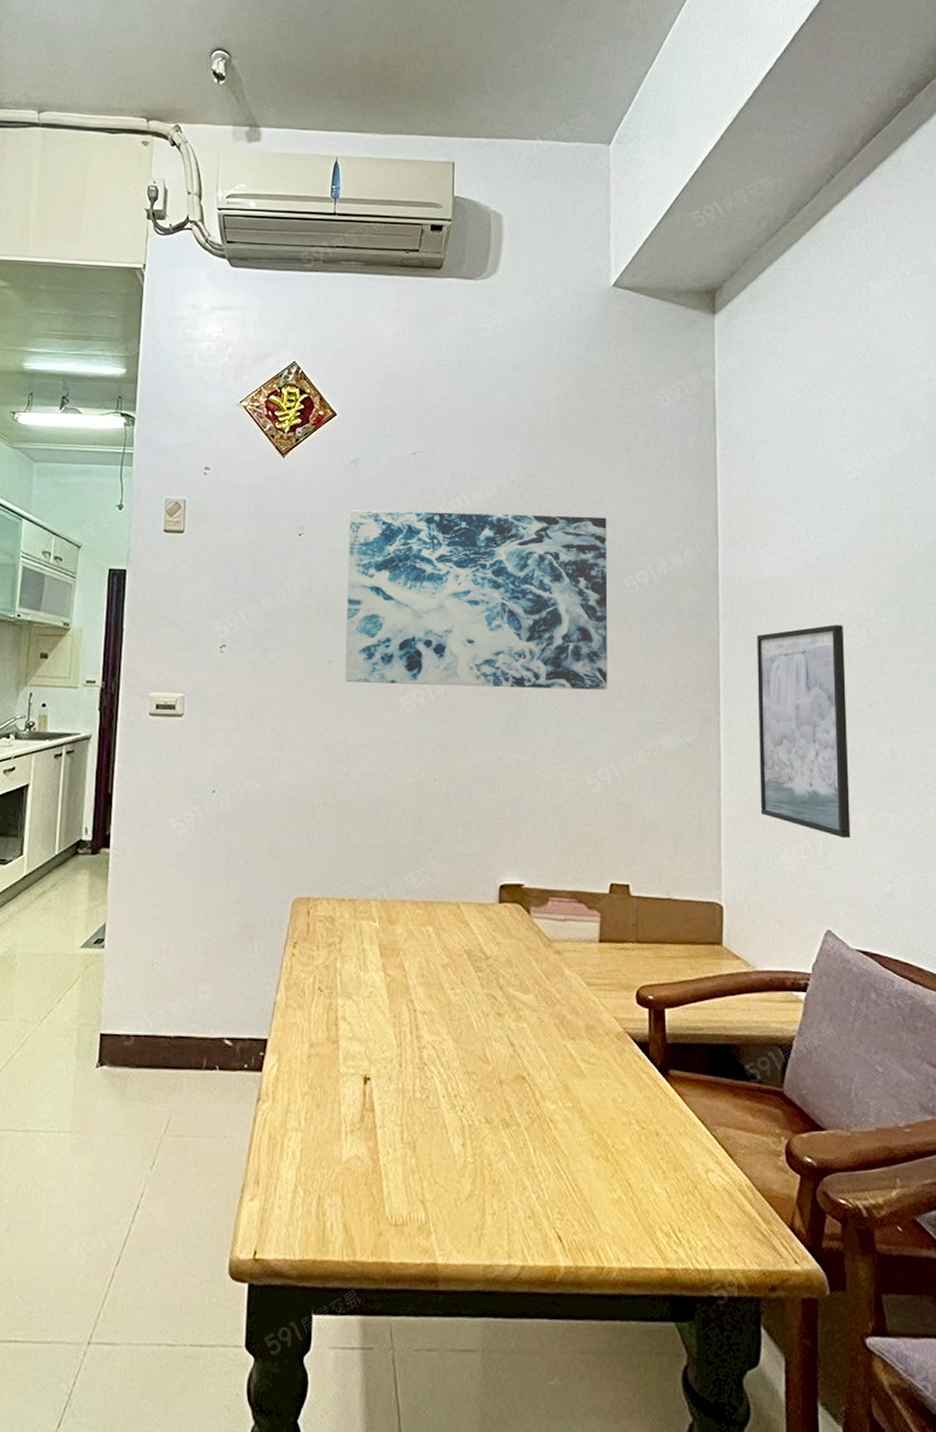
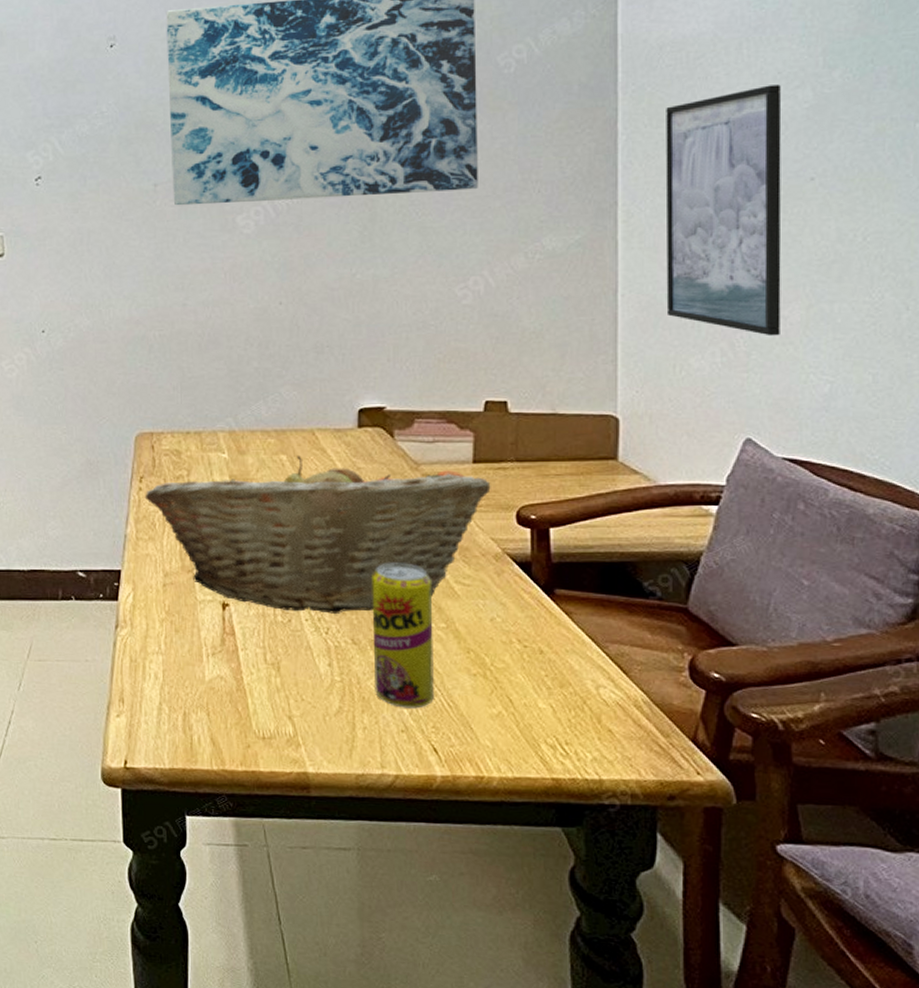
fruit basket: none [297,928,614,1091] -> present [144,456,491,614]
beverage can: none [505,1039,561,1193] -> present [372,562,434,708]

